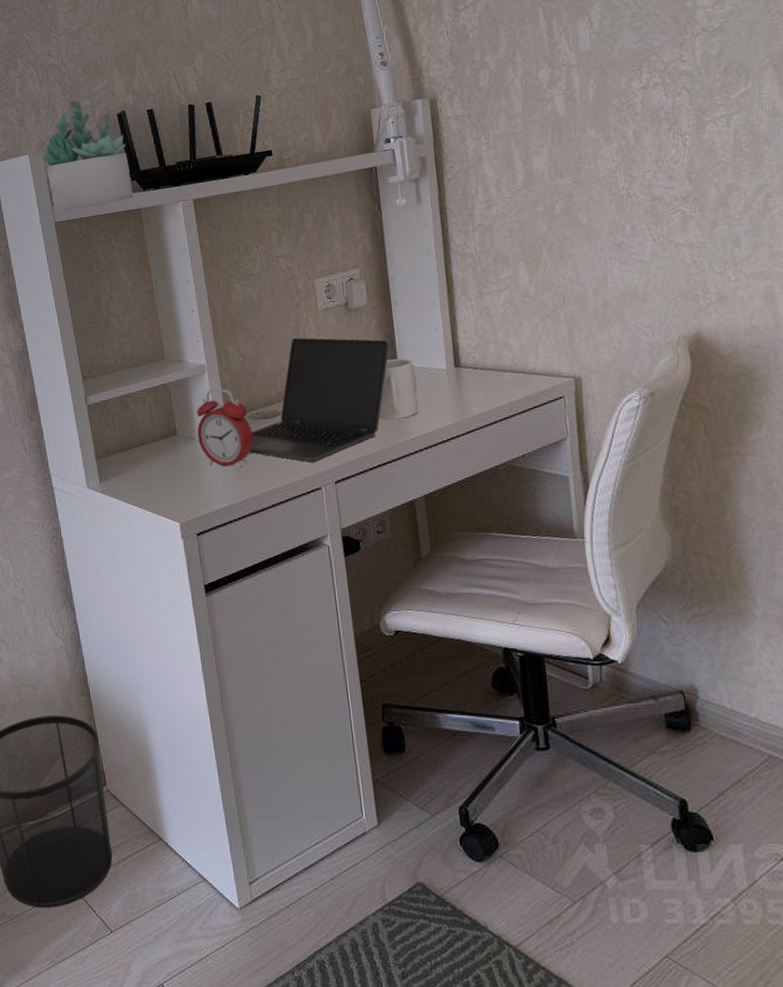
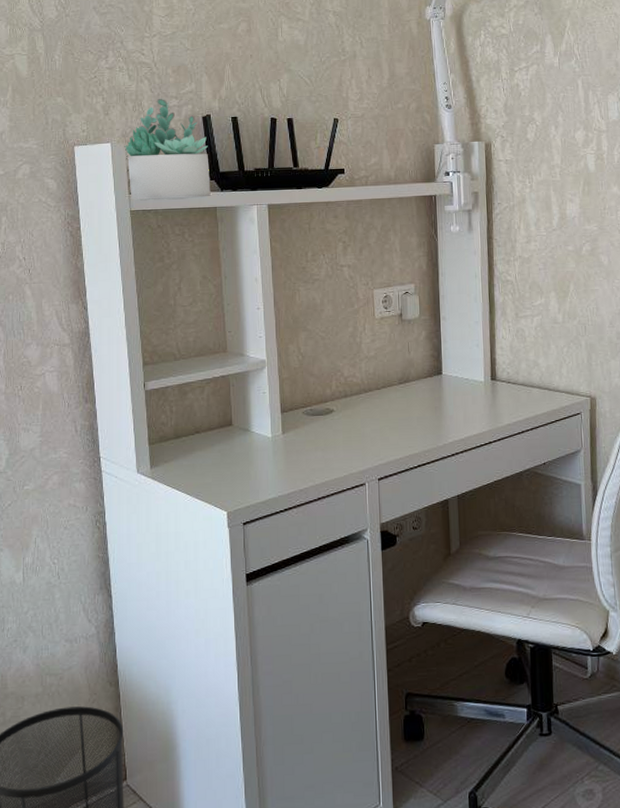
alarm clock: present [196,388,253,468] -> none [252,384,305,461]
laptop: present [249,337,390,462] -> none [300,342,436,459]
mug: present [378,358,419,421] -> none [421,368,458,424]

